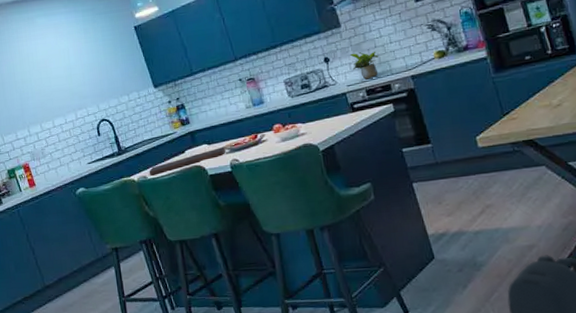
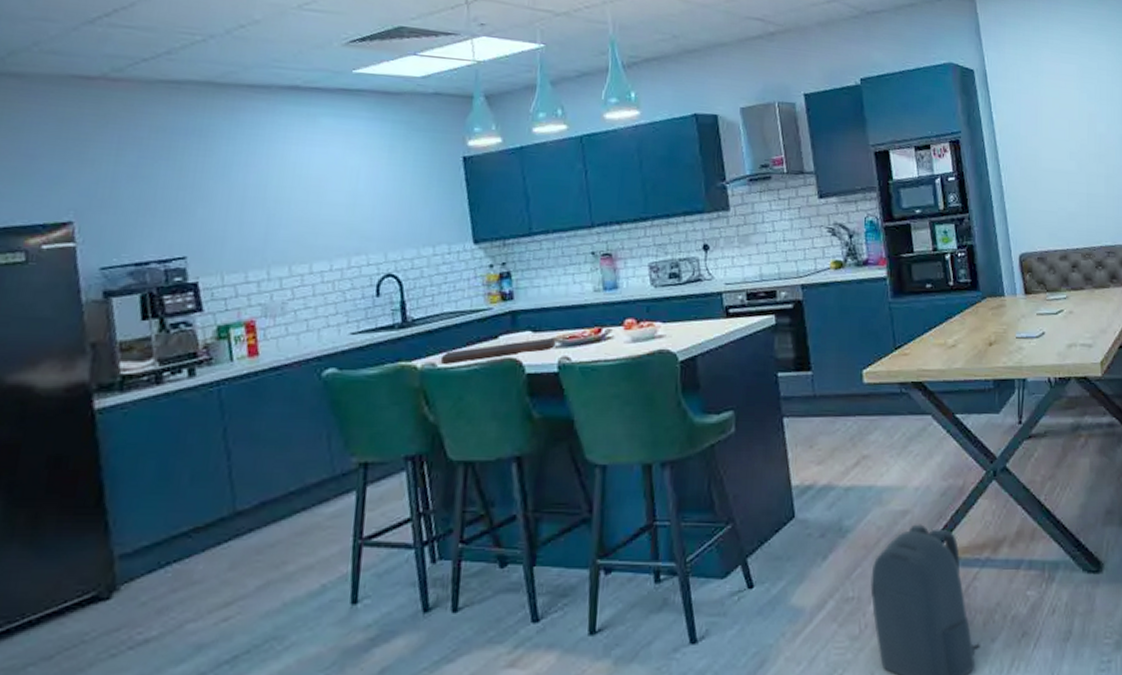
potted plant: present [350,51,379,81] -> none [735,245,767,282]

